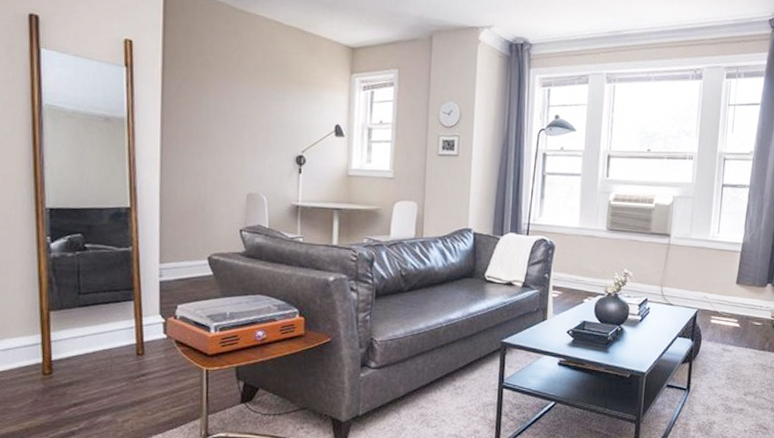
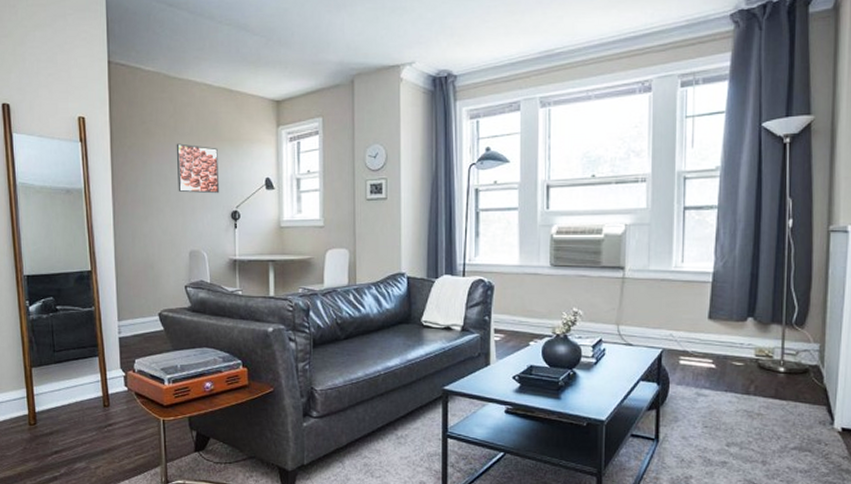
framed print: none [238,80,286,136] -> present [176,143,220,194]

